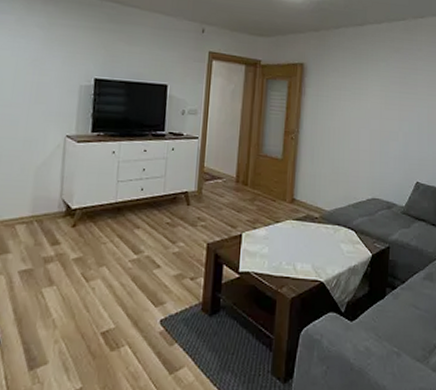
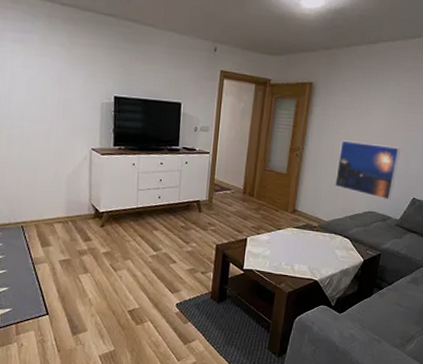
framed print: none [334,122,398,186] -> present [335,140,400,201]

